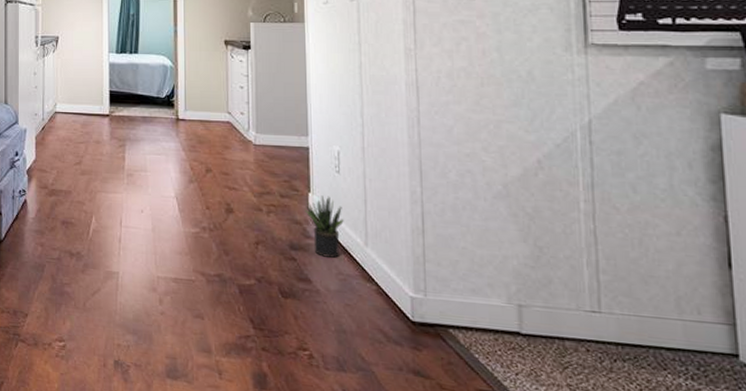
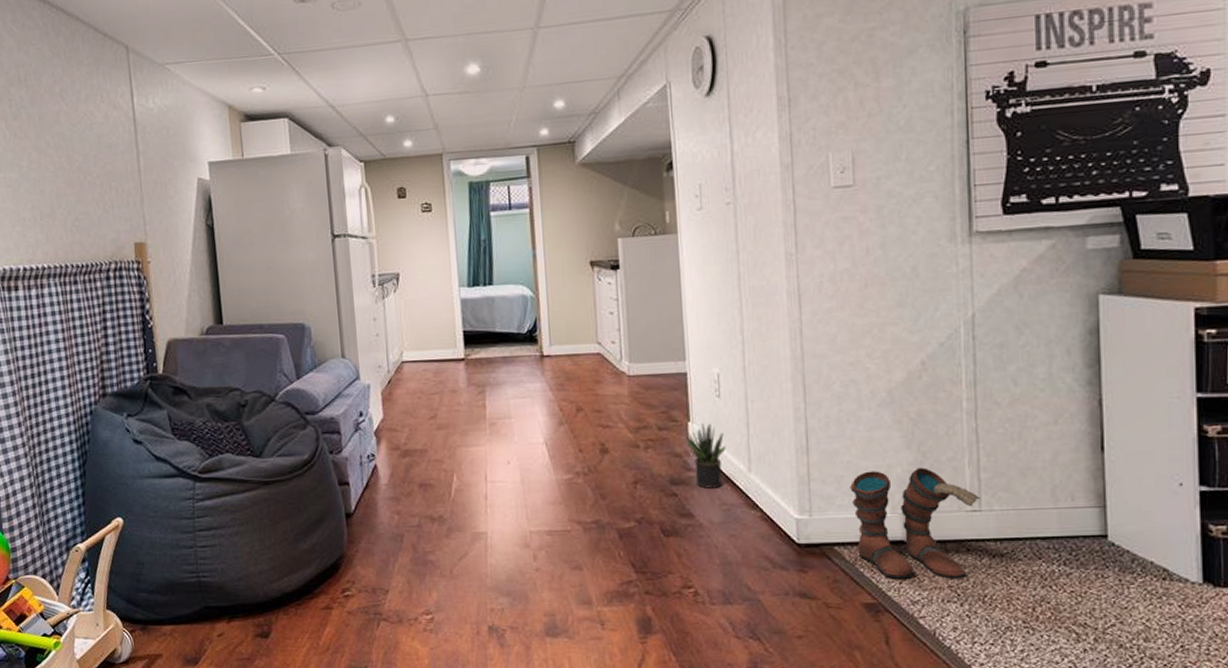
boots: none [465,259,600,379] -> present [850,467,981,579]

